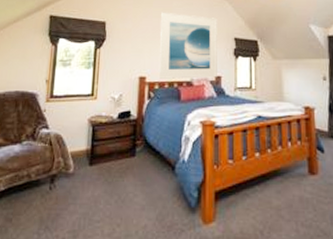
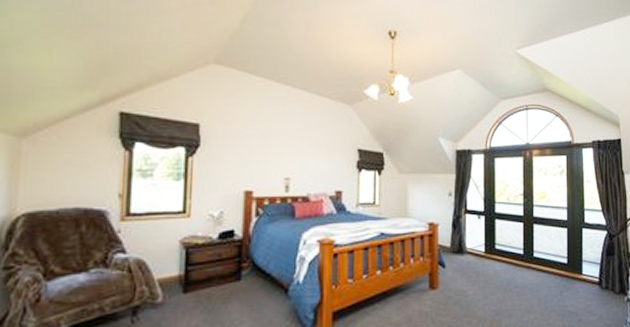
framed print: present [159,12,217,79] -> none [269,115,339,194]

